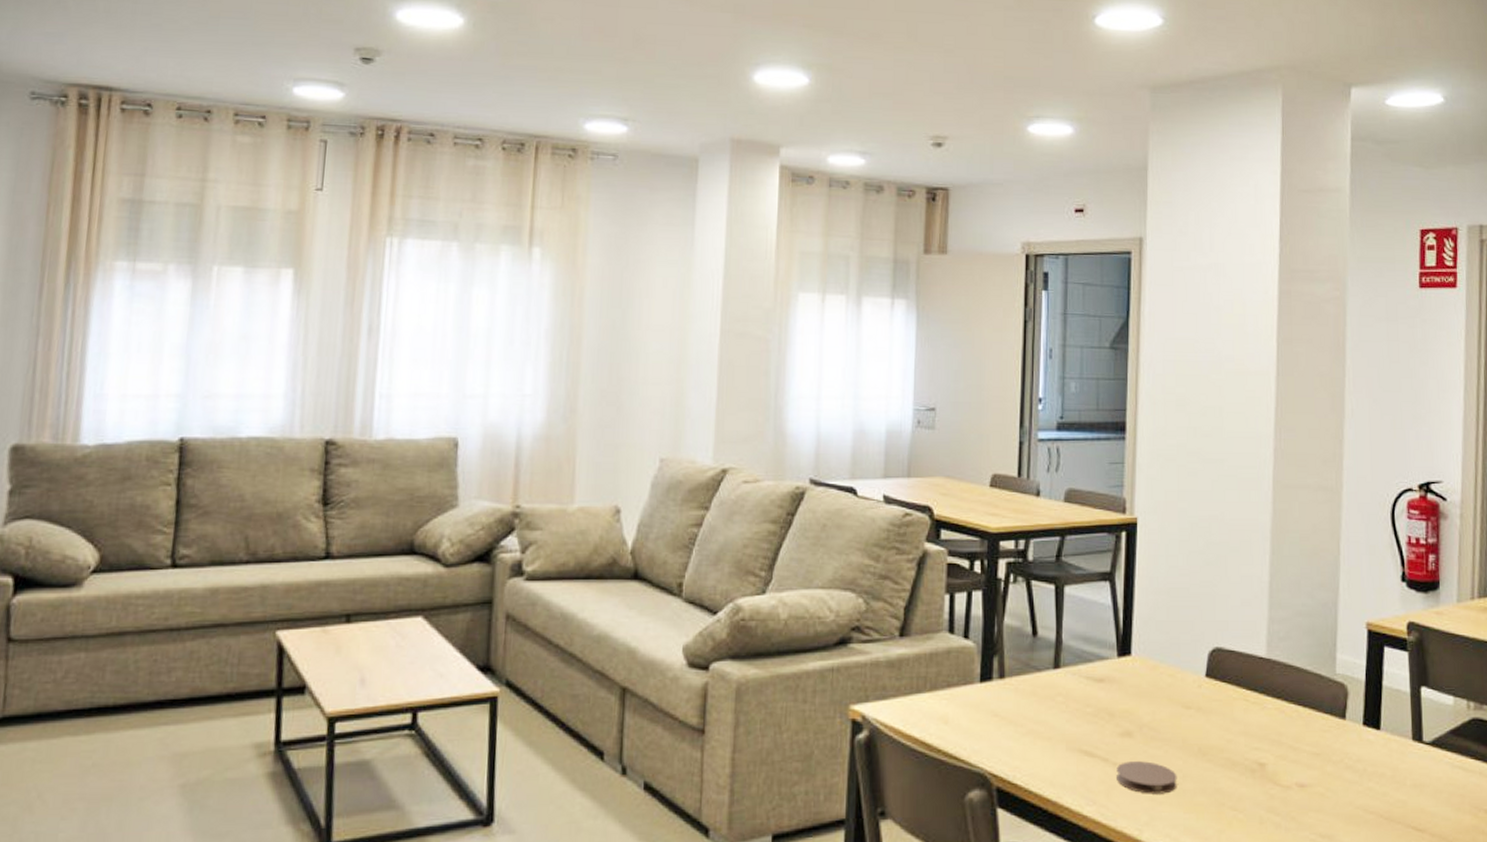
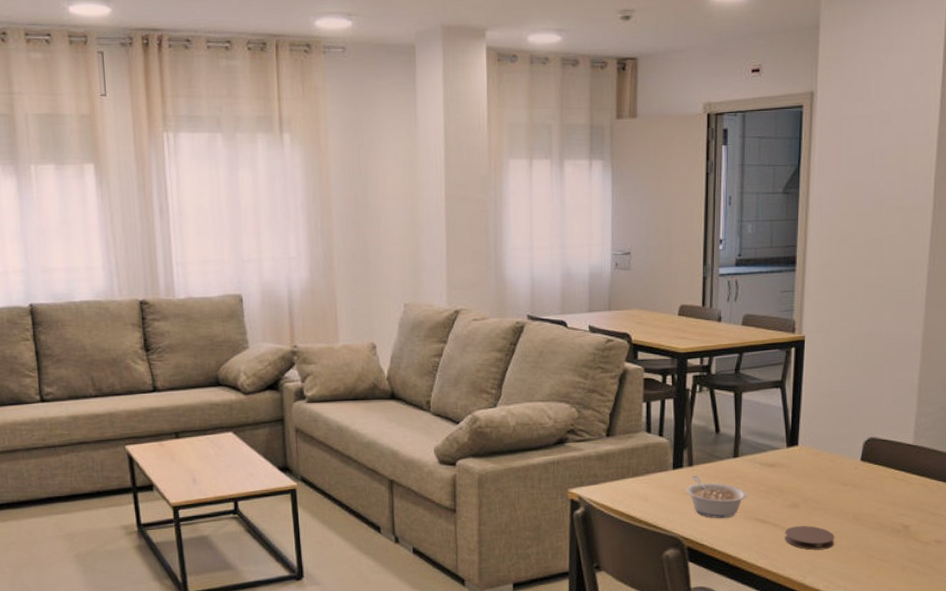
legume: none [996,691,1070,750] -> present [686,476,747,519]

